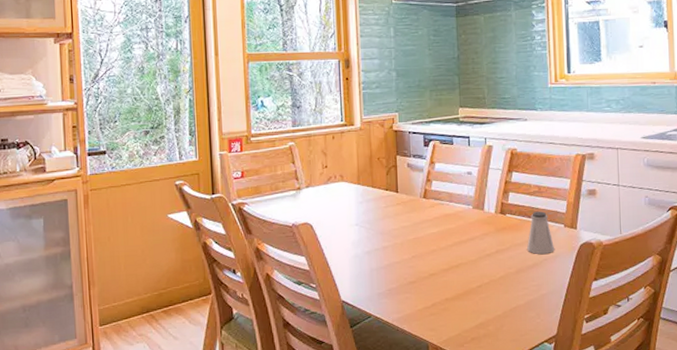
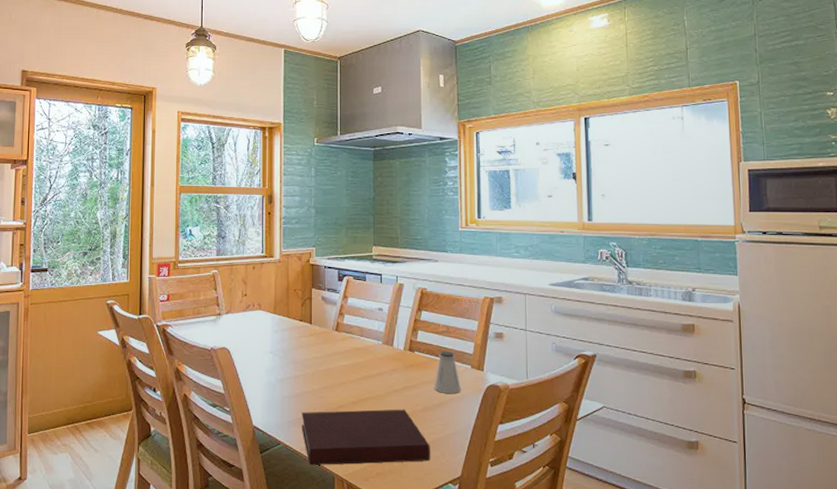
notebook: none [391,272,525,336] -> present [301,409,430,466]

